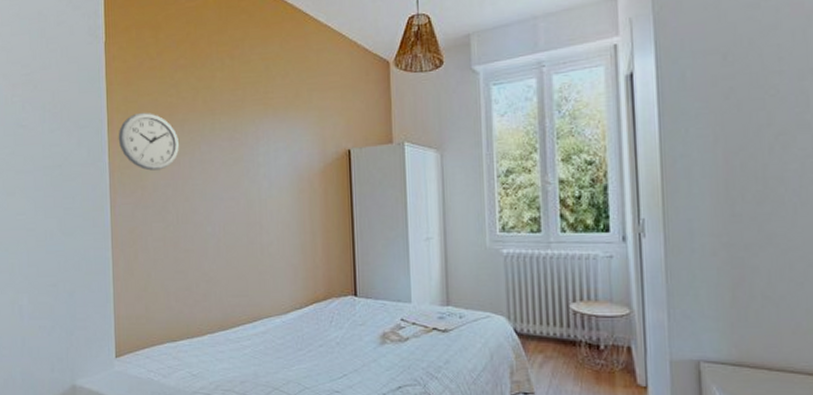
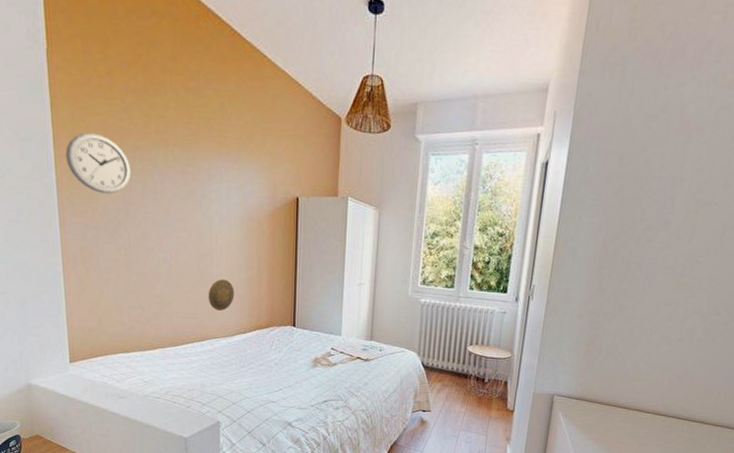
decorative plate: none [258,248,287,284] -> present [208,279,234,311]

